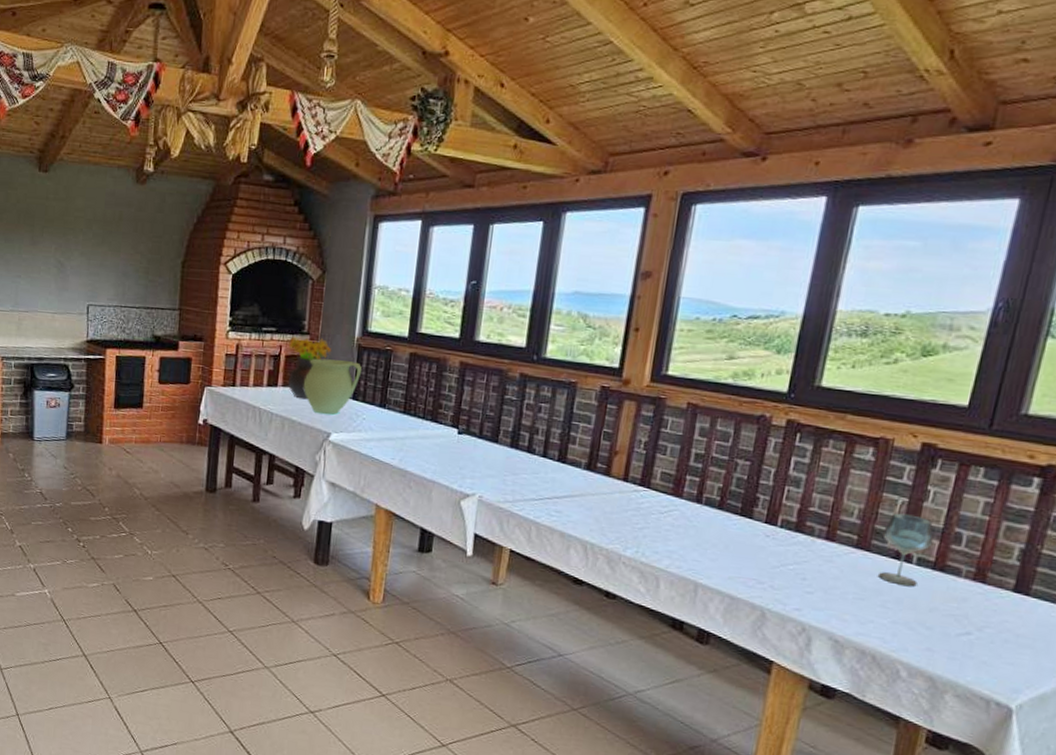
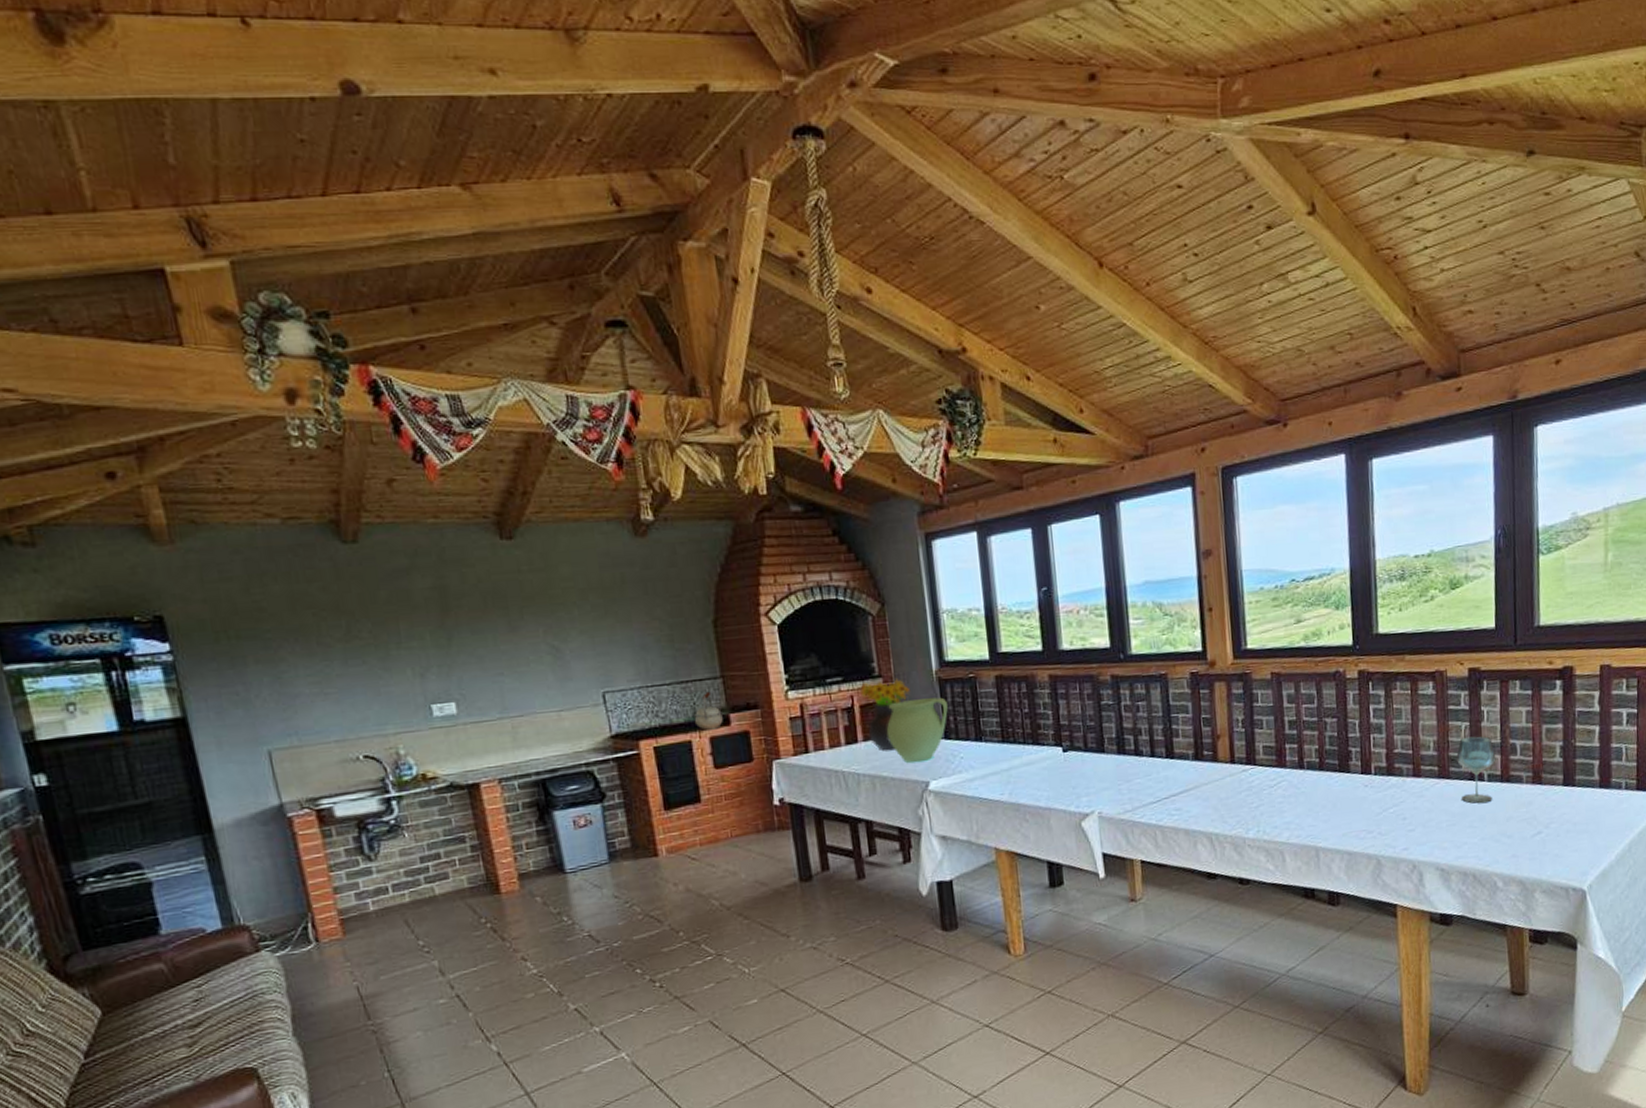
kettle: none [151,319,174,353] -> present [694,691,723,732]

